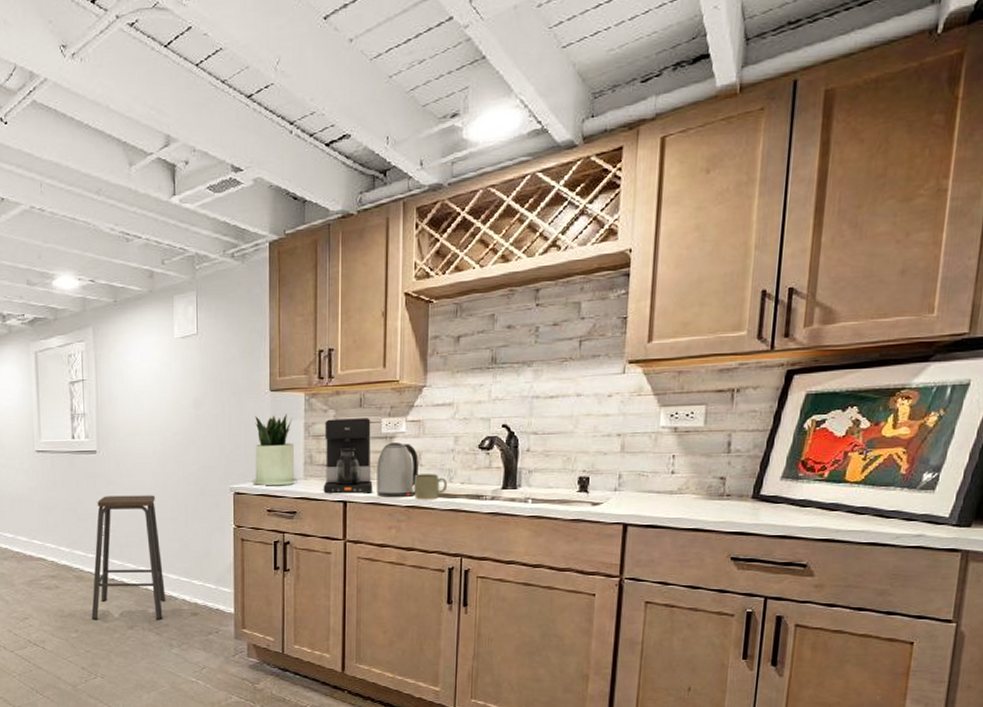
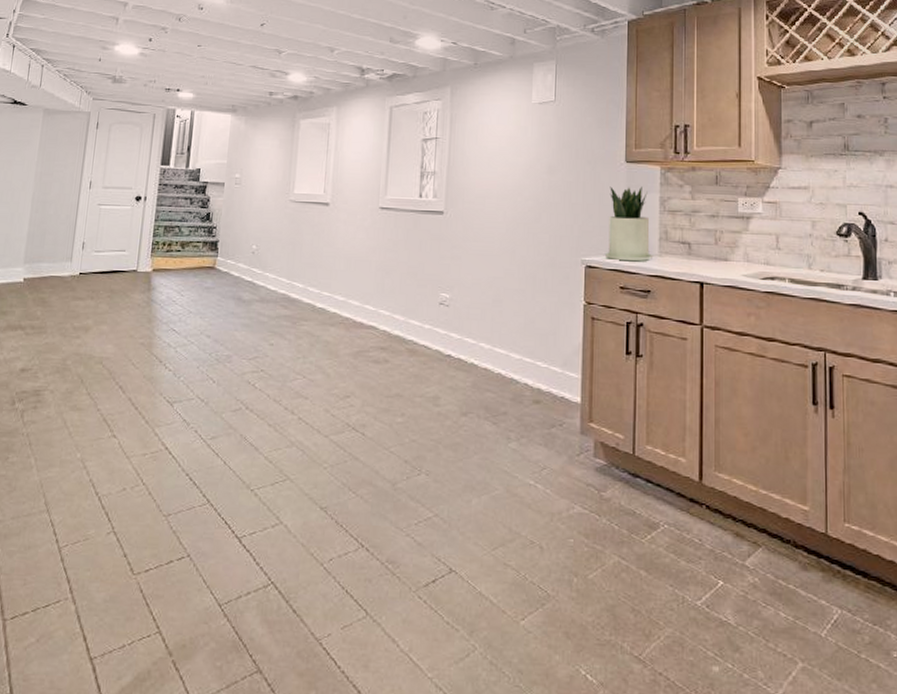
bar stool: present [91,495,166,621] -> none [421,261,507,408]
coffee maker: present [323,418,373,494] -> none [678,195,730,276]
kettle: present [377,442,418,498] -> none [734,223,776,283]
mug: present [413,474,448,500] -> none [772,258,807,287]

